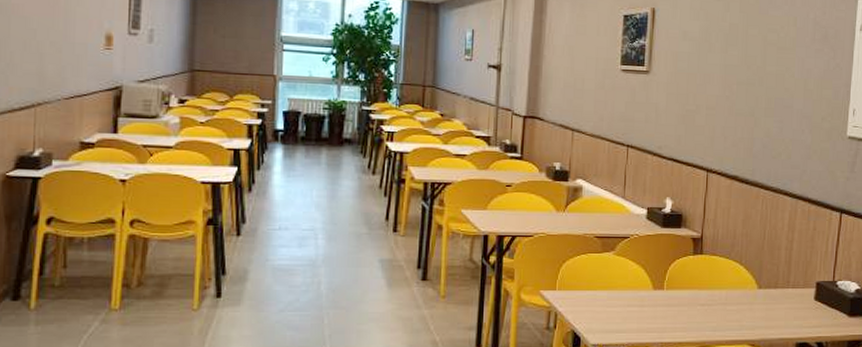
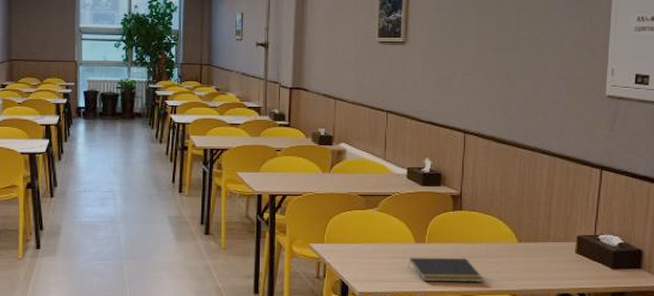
notepad: none [644,305,722,332] -> present [407,257,483,282]

